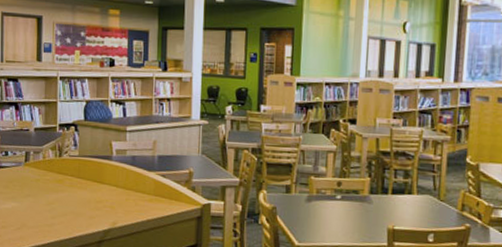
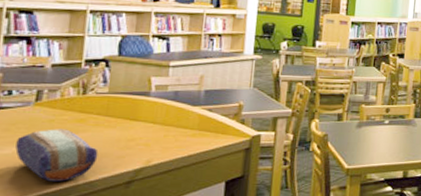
pencil case: none [14,188,74,237] -> present [15,129,99,182]

